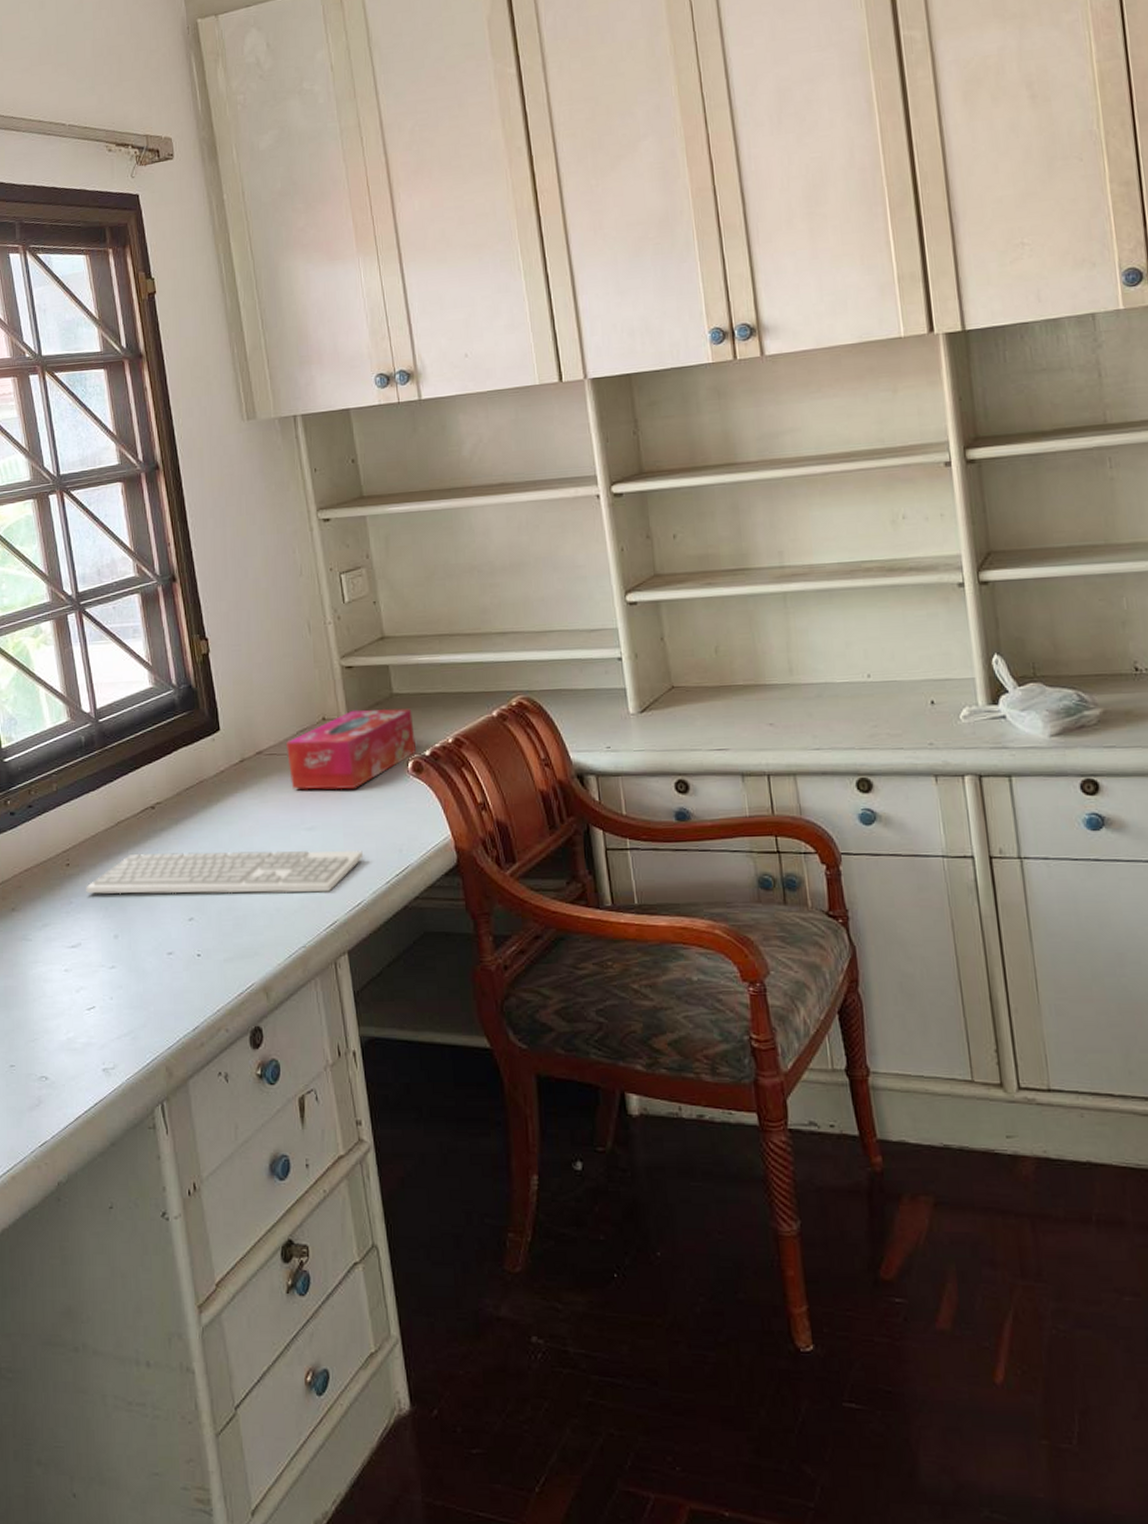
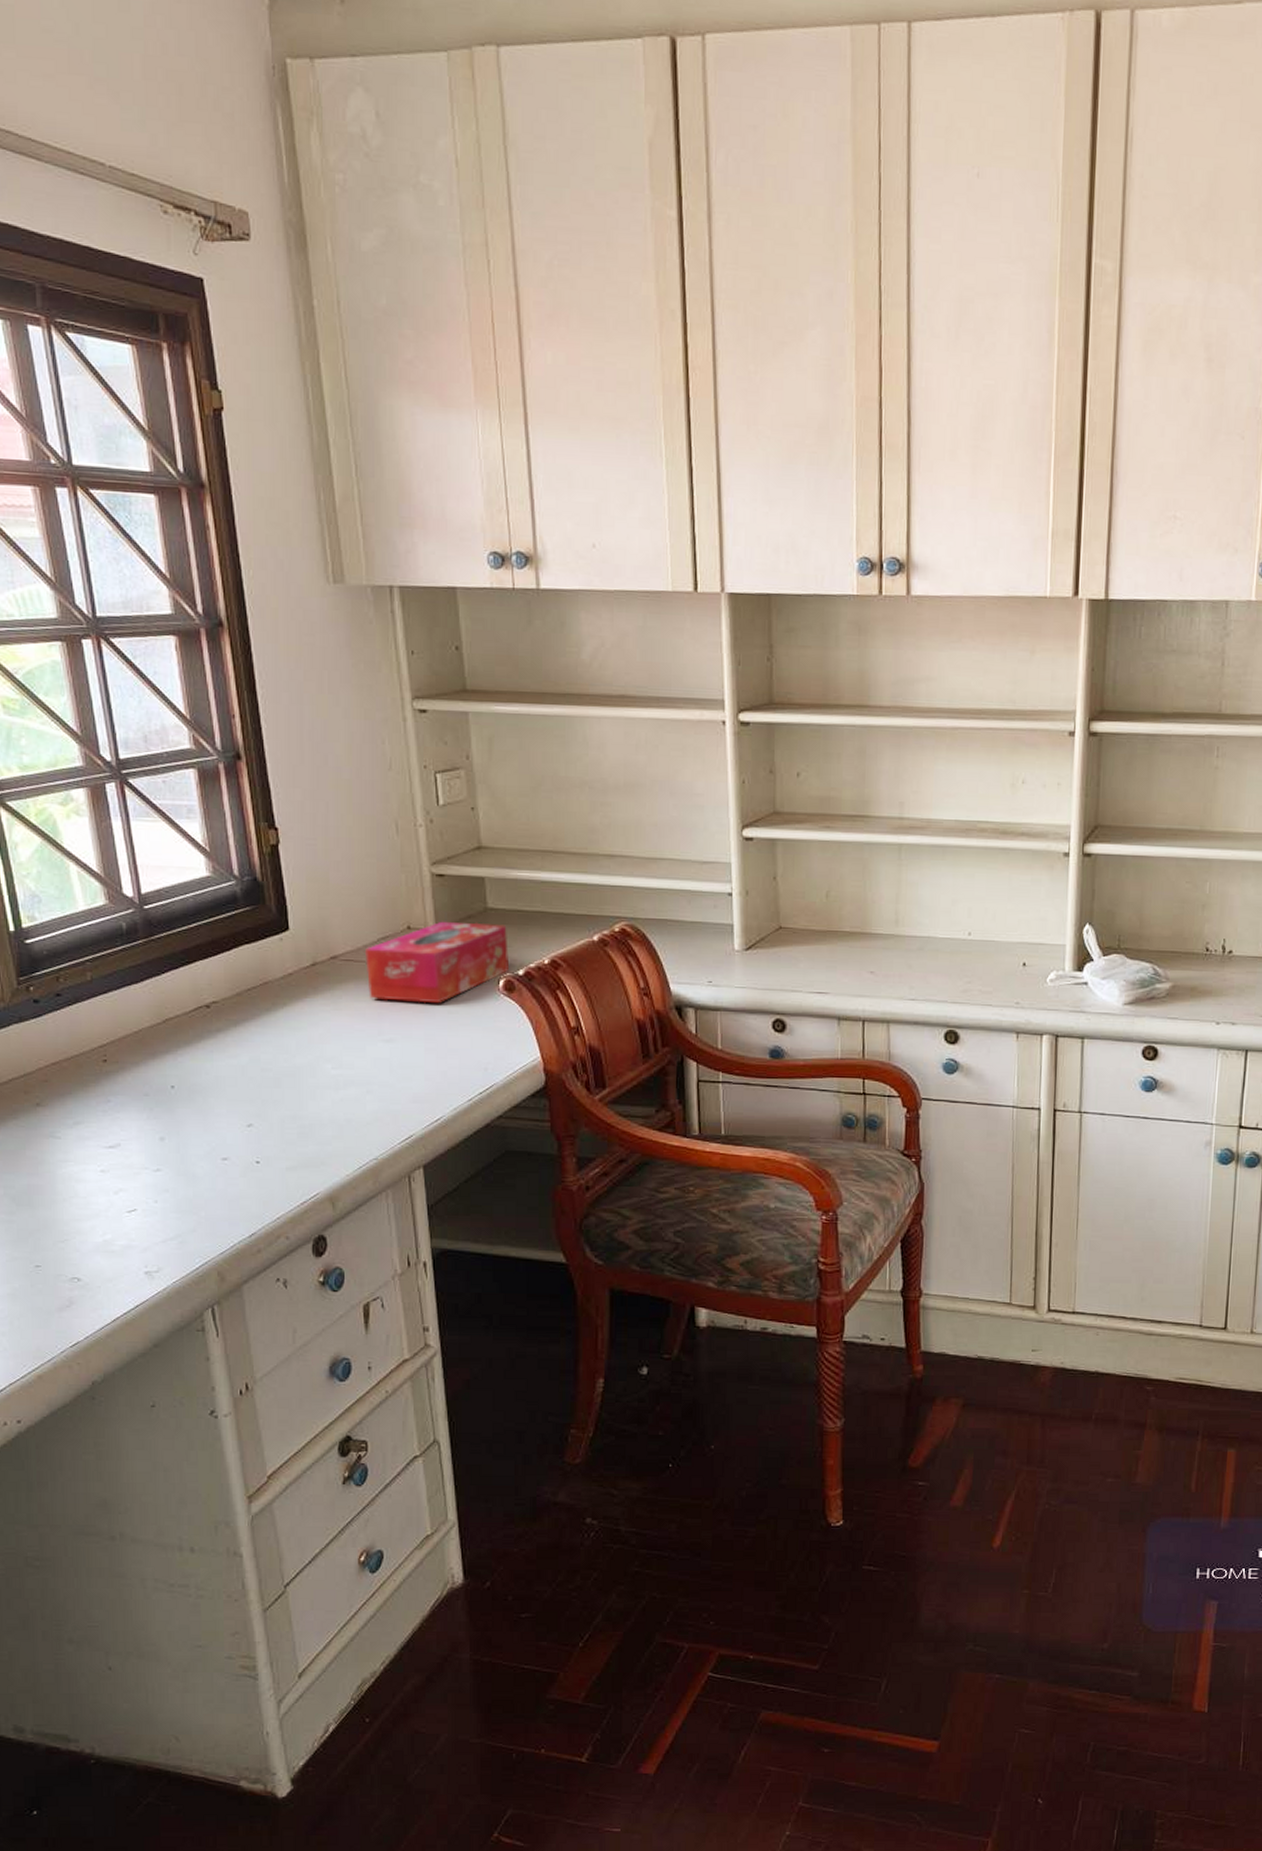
keyboard: present [86,849,364,894] -> none [127,1053,446,1106]

